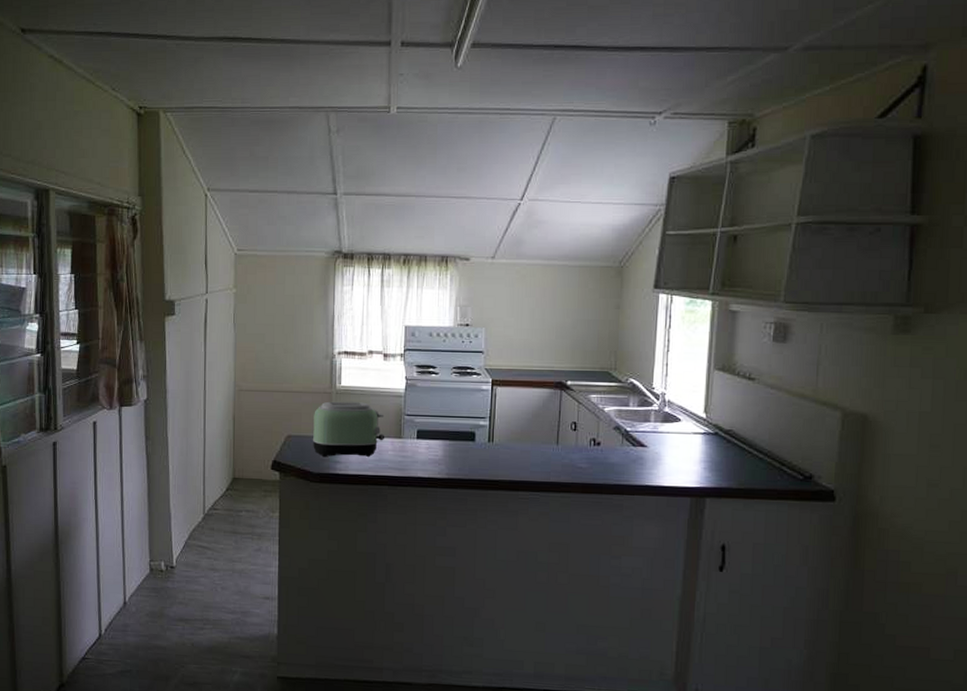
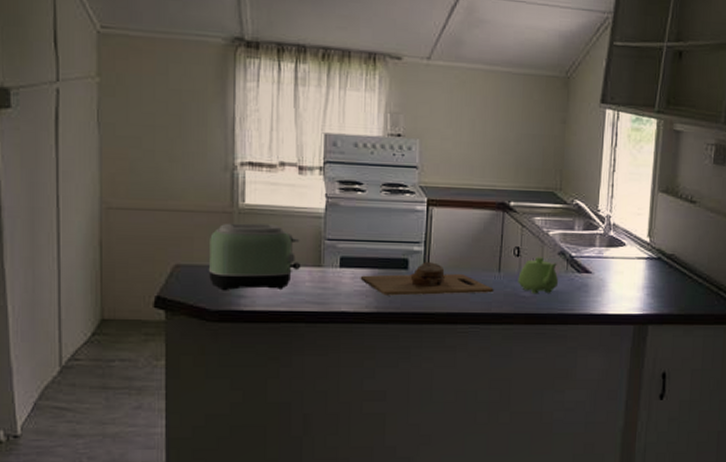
cutting board: none [434,435,552,464] -> present [360,262,494,296]
teapot: none [575,431,615,466] -> present [518,257,559,294]

